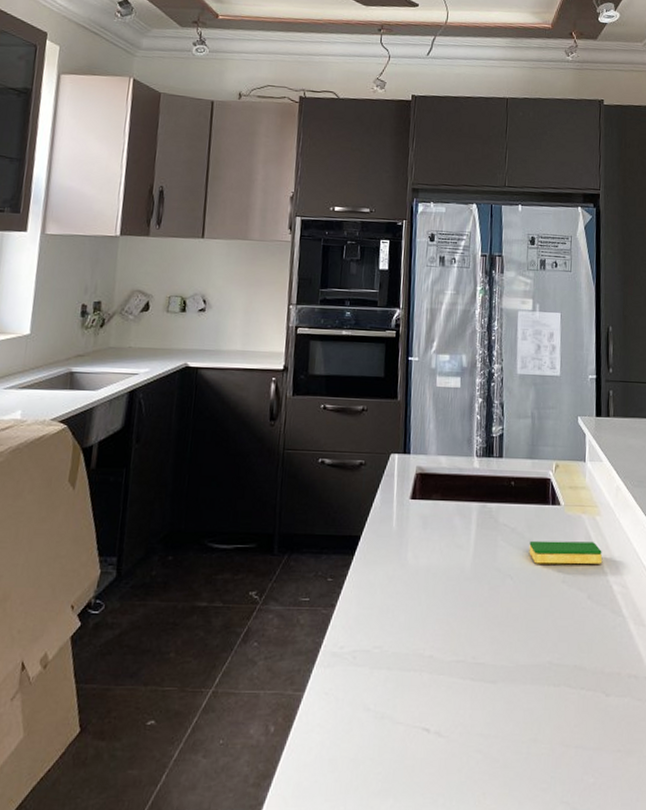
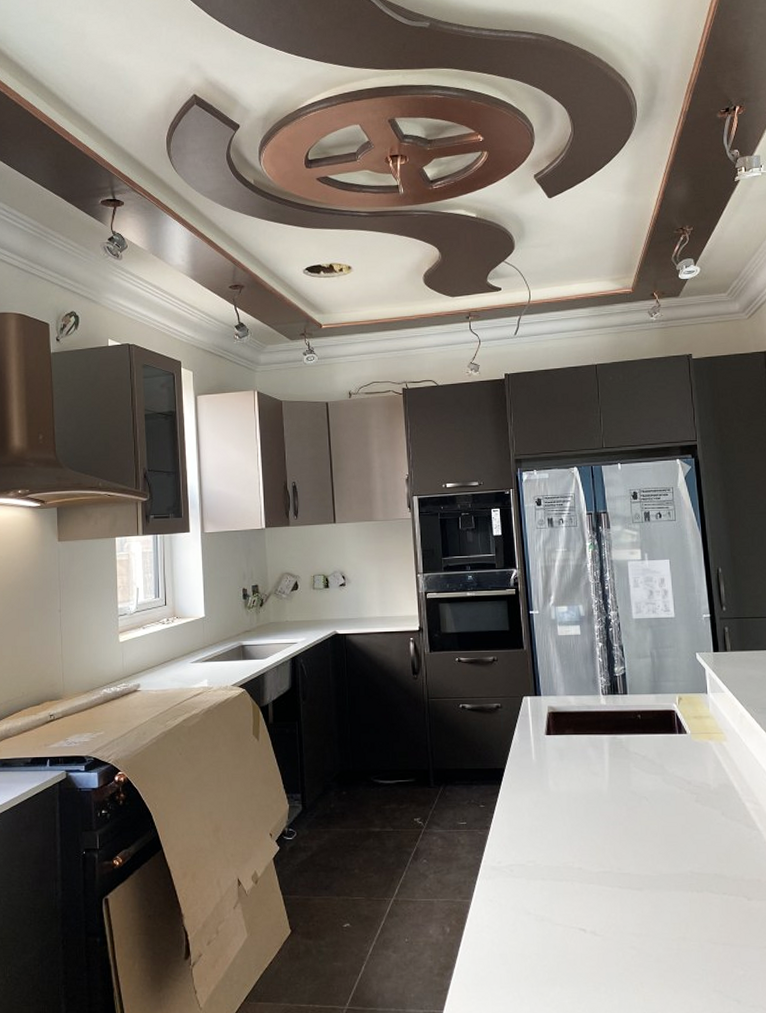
dish sponge: present [529,540,603,565] -> none [661,765,733,786]

